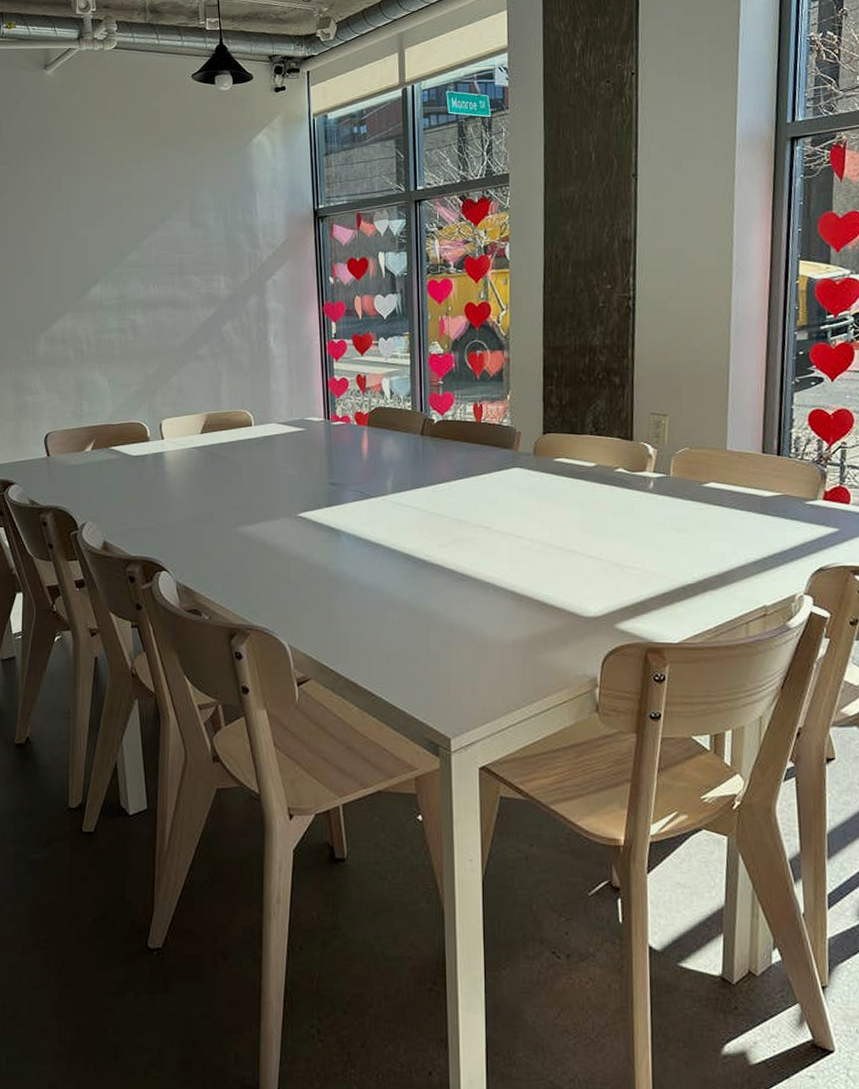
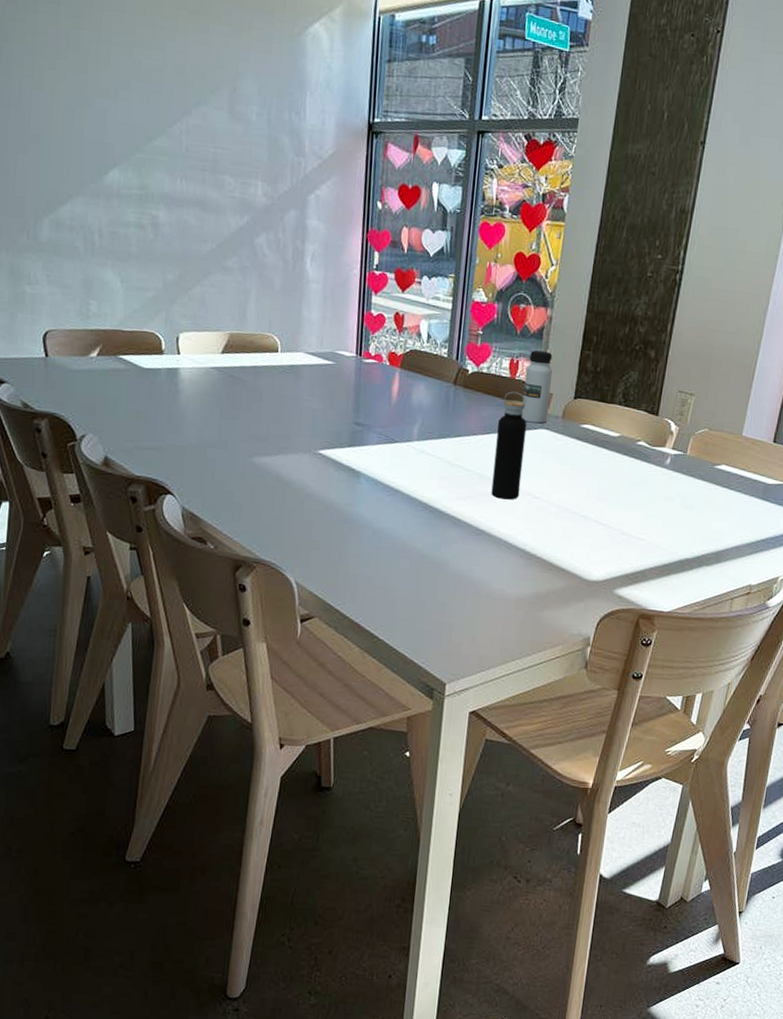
water bottle: none [470,435,501,542] -> present [491,391,527,500]
water bottle: none [490,392,518,463] -> present [522,350,553,424]

